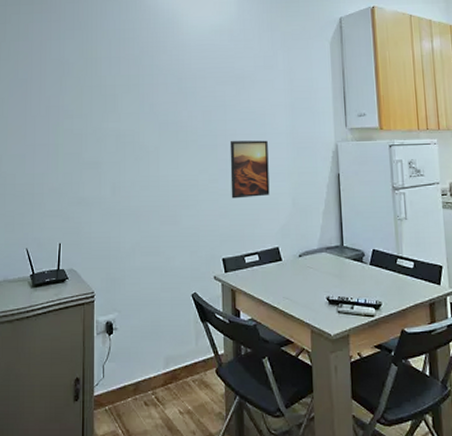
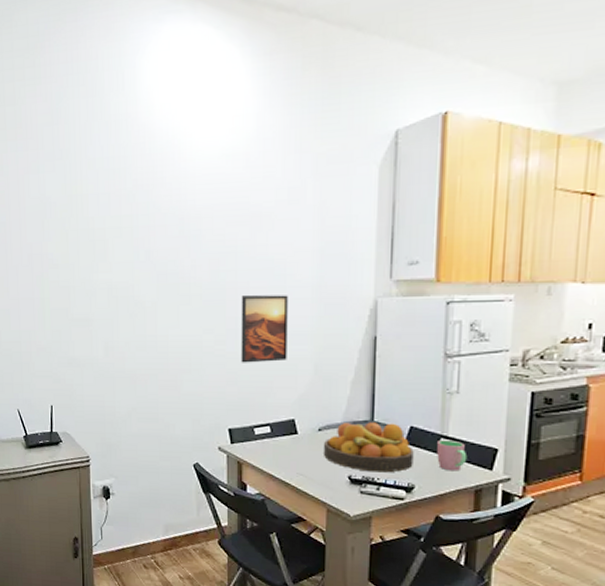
fruit bowl: none [304,247,378,292] -> present [323,422,414,473]
cup: none [395,259,420,288] -> present [437,439,468,471]

